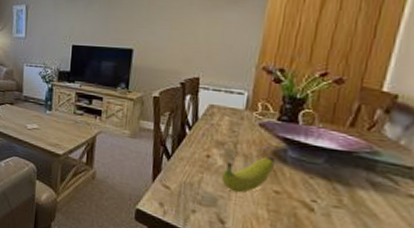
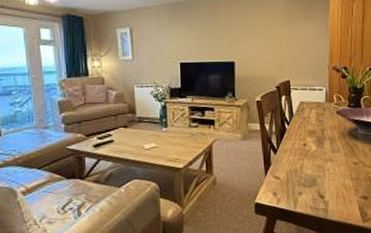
fruit: present [222,156,275,193] -> none [317,136,351,170]

